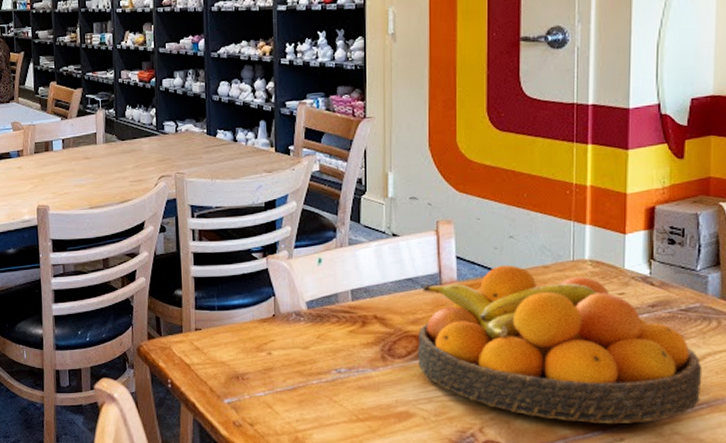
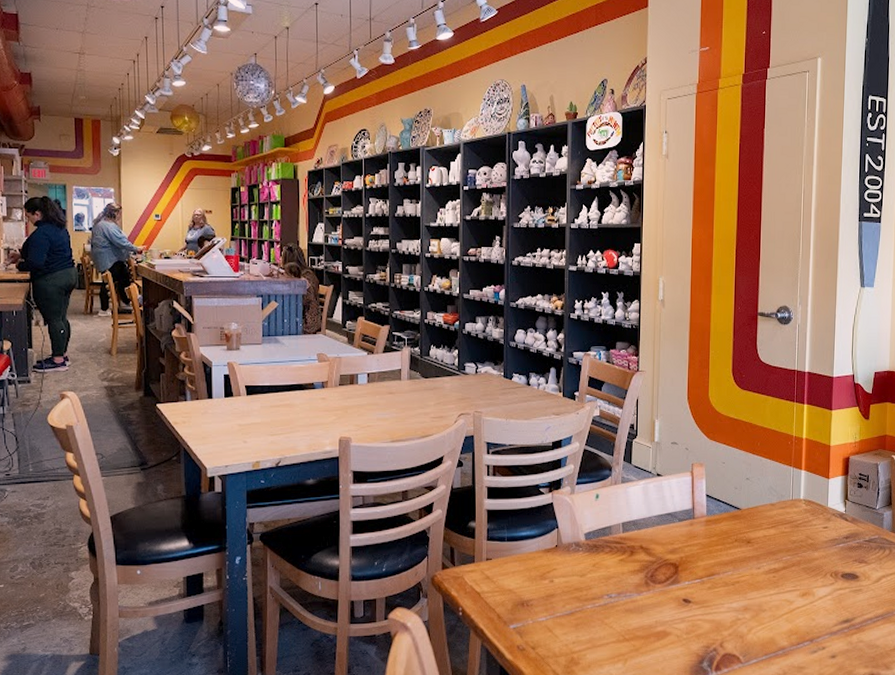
fruit bowl: present [417,265,703,425] -> none [674,502,879,636]

